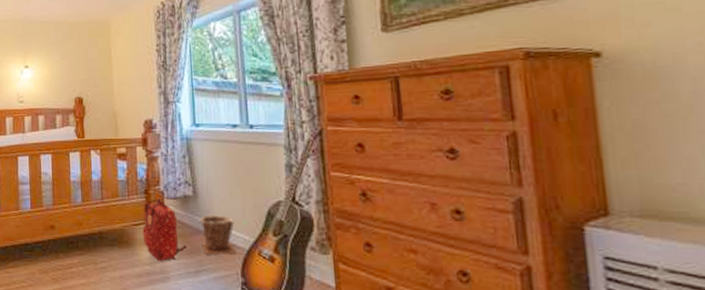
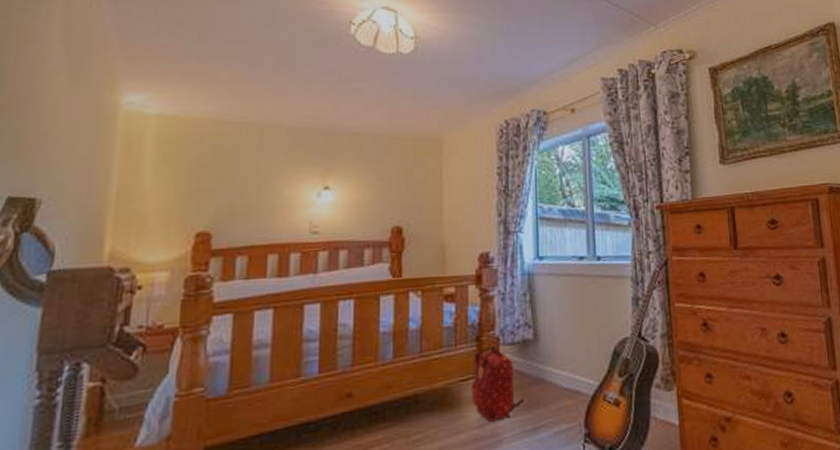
plant pot: present [200,215,236,255] -> none [541,358,580,408]

